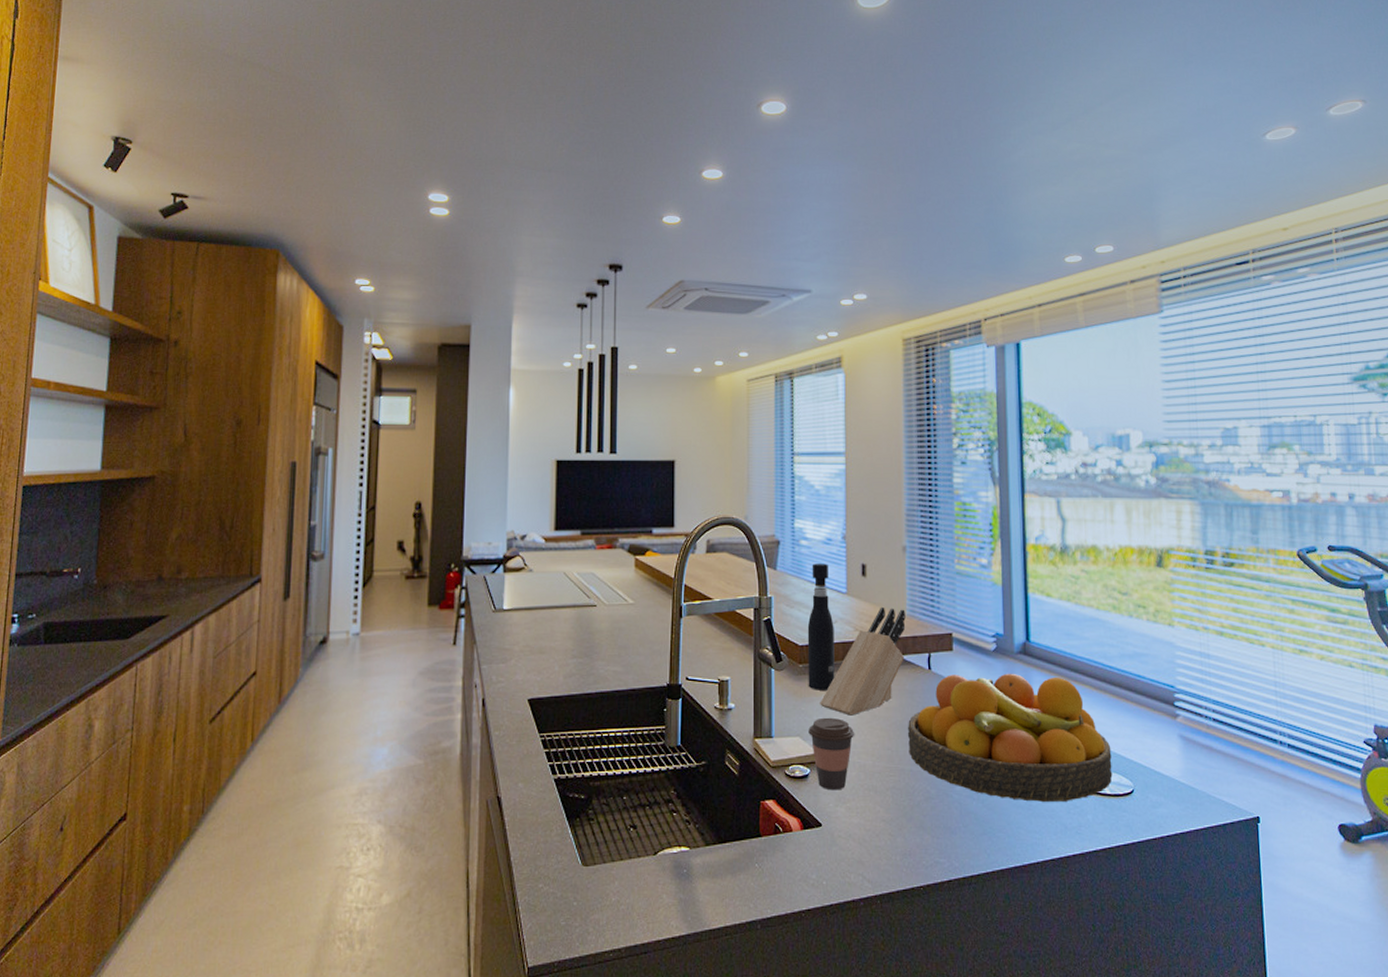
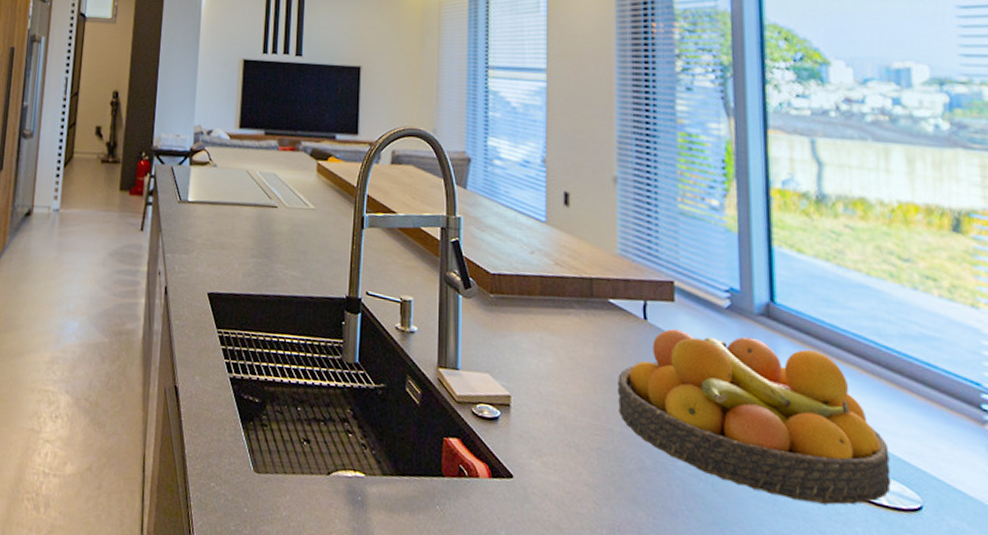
pepper grinder: present [807,564,835,690] -> none [500,186,531,327]
coffee cup: present [808,717,855,791] -> none [499,356,554,441]
knife block: present [820,606,906,716] -> none [513,241,616,359]

